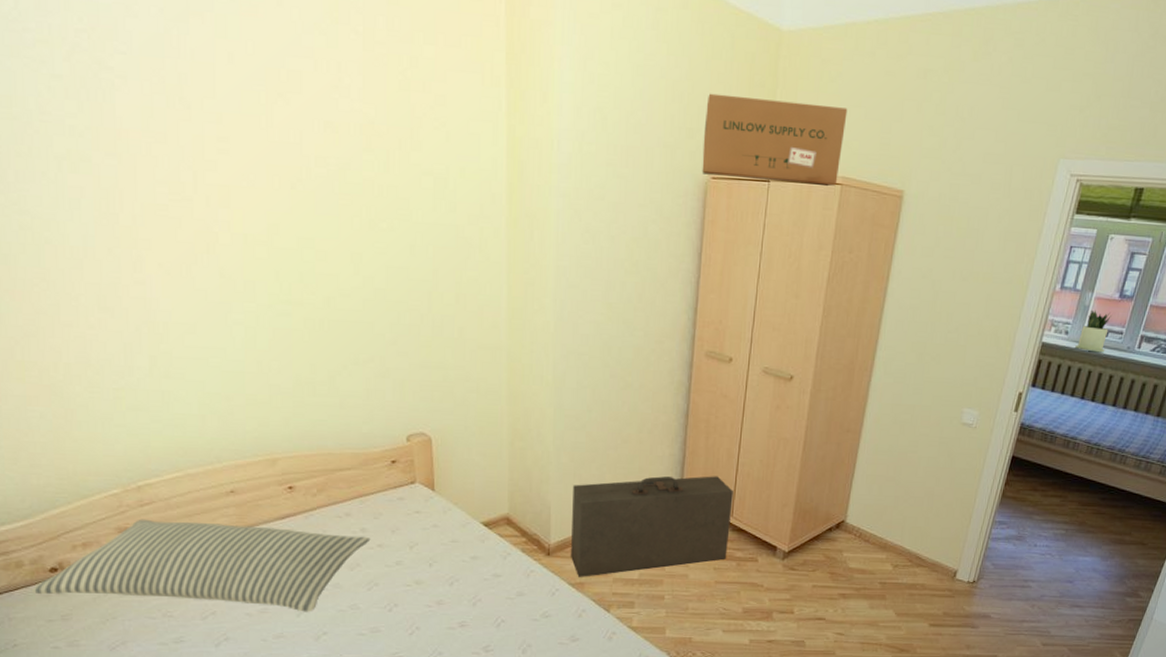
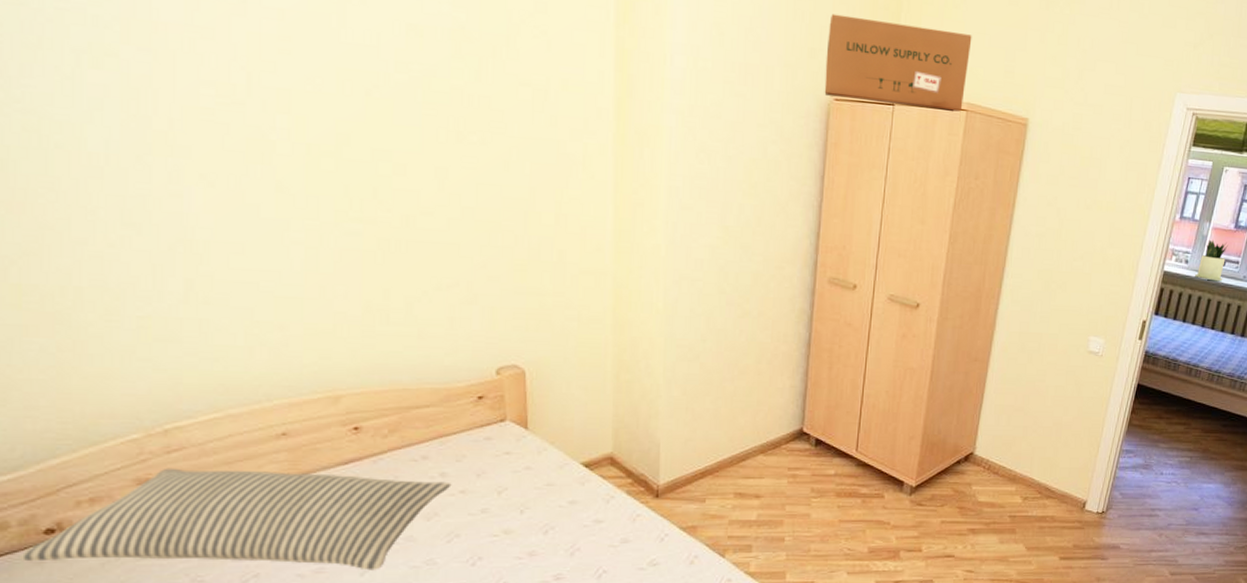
suitcase: present [571,476,733,577] -> none [682,408,858,520]

